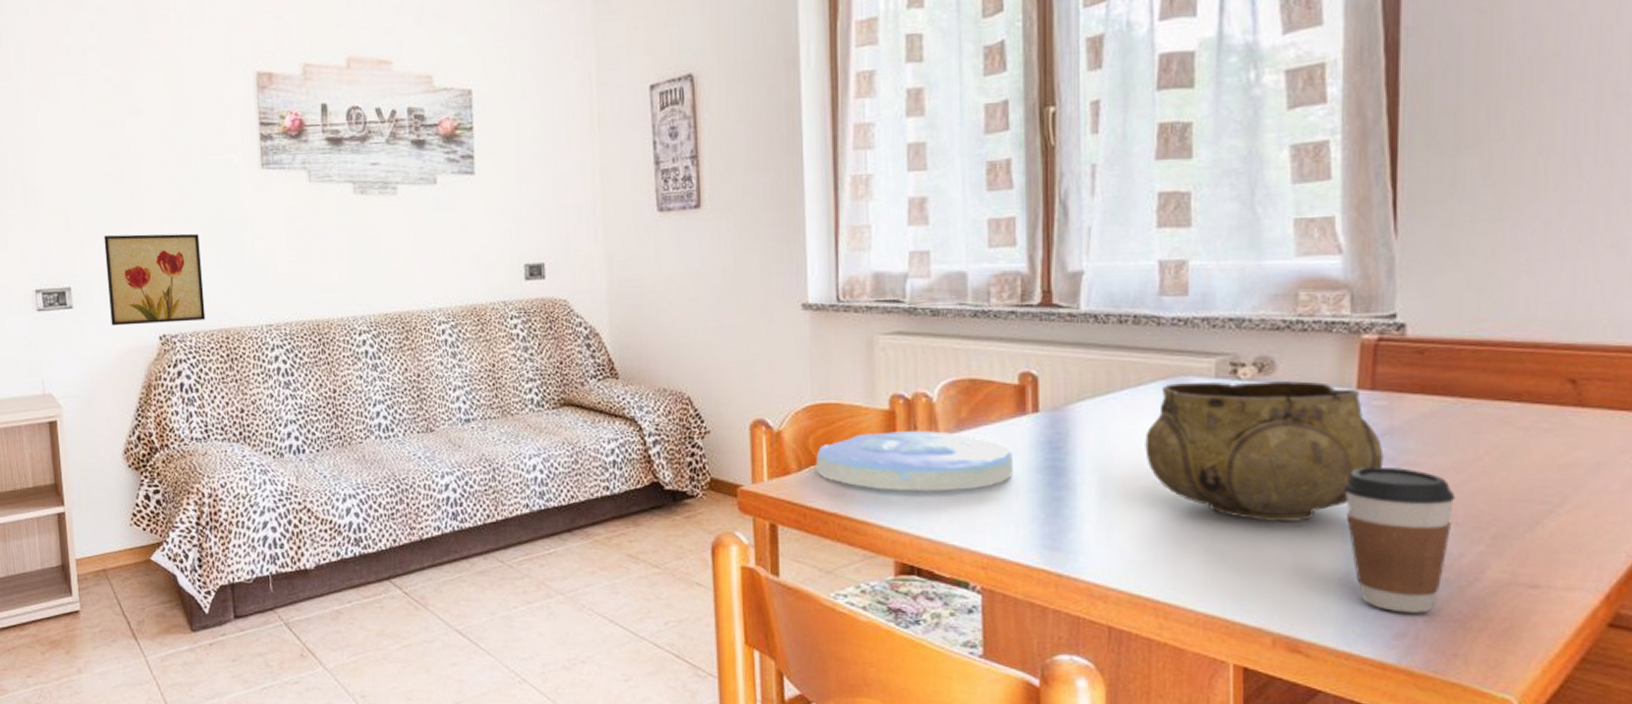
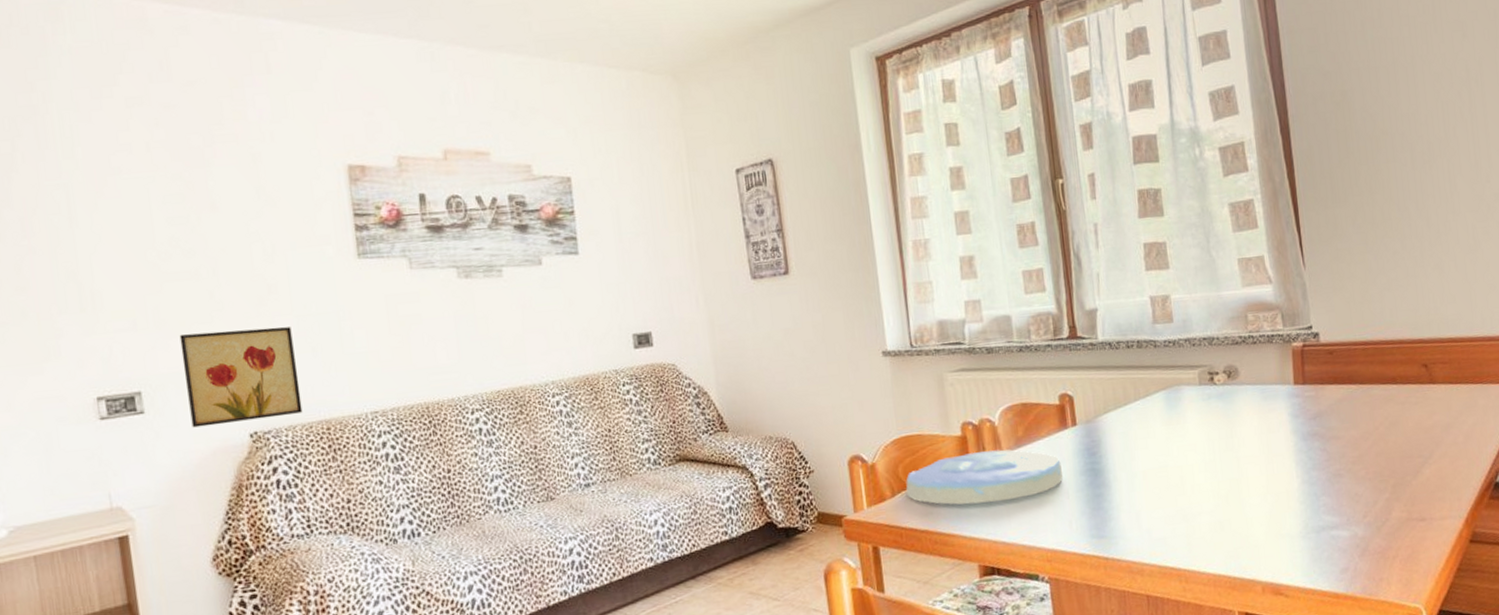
decorative bowl: present [1145,381,1384,521] -> none [1156,382,1318,494]
coffee cup: present [1344,468,1456,613] -> none [1295,441,1367,553]

